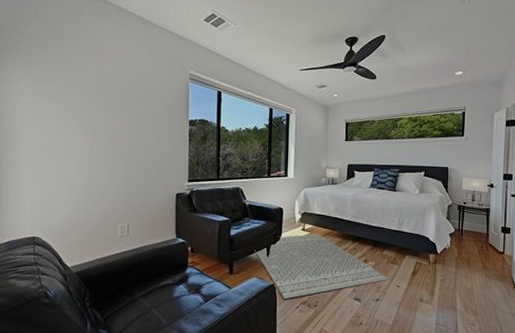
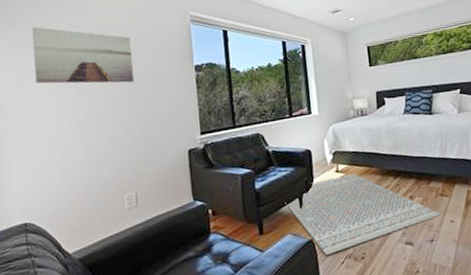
wall art: none [49,67,136,128] -> present [31,26,135,84]

